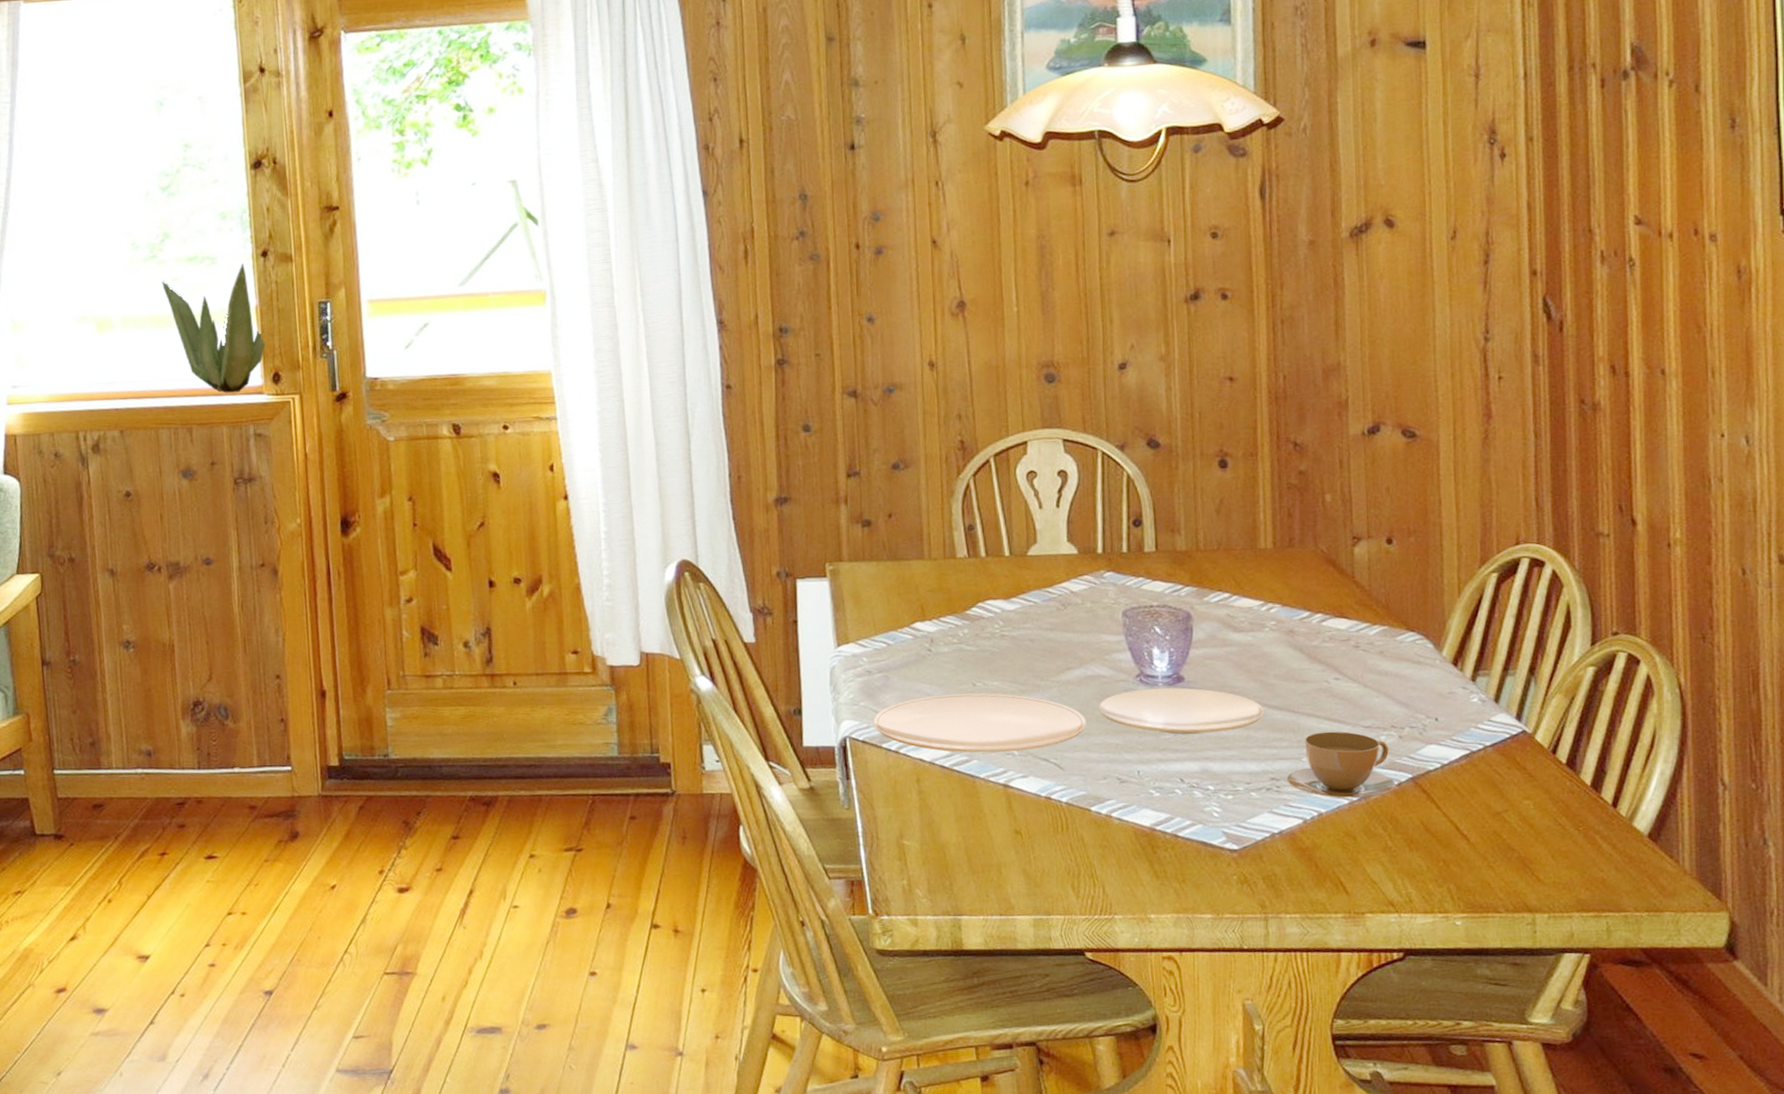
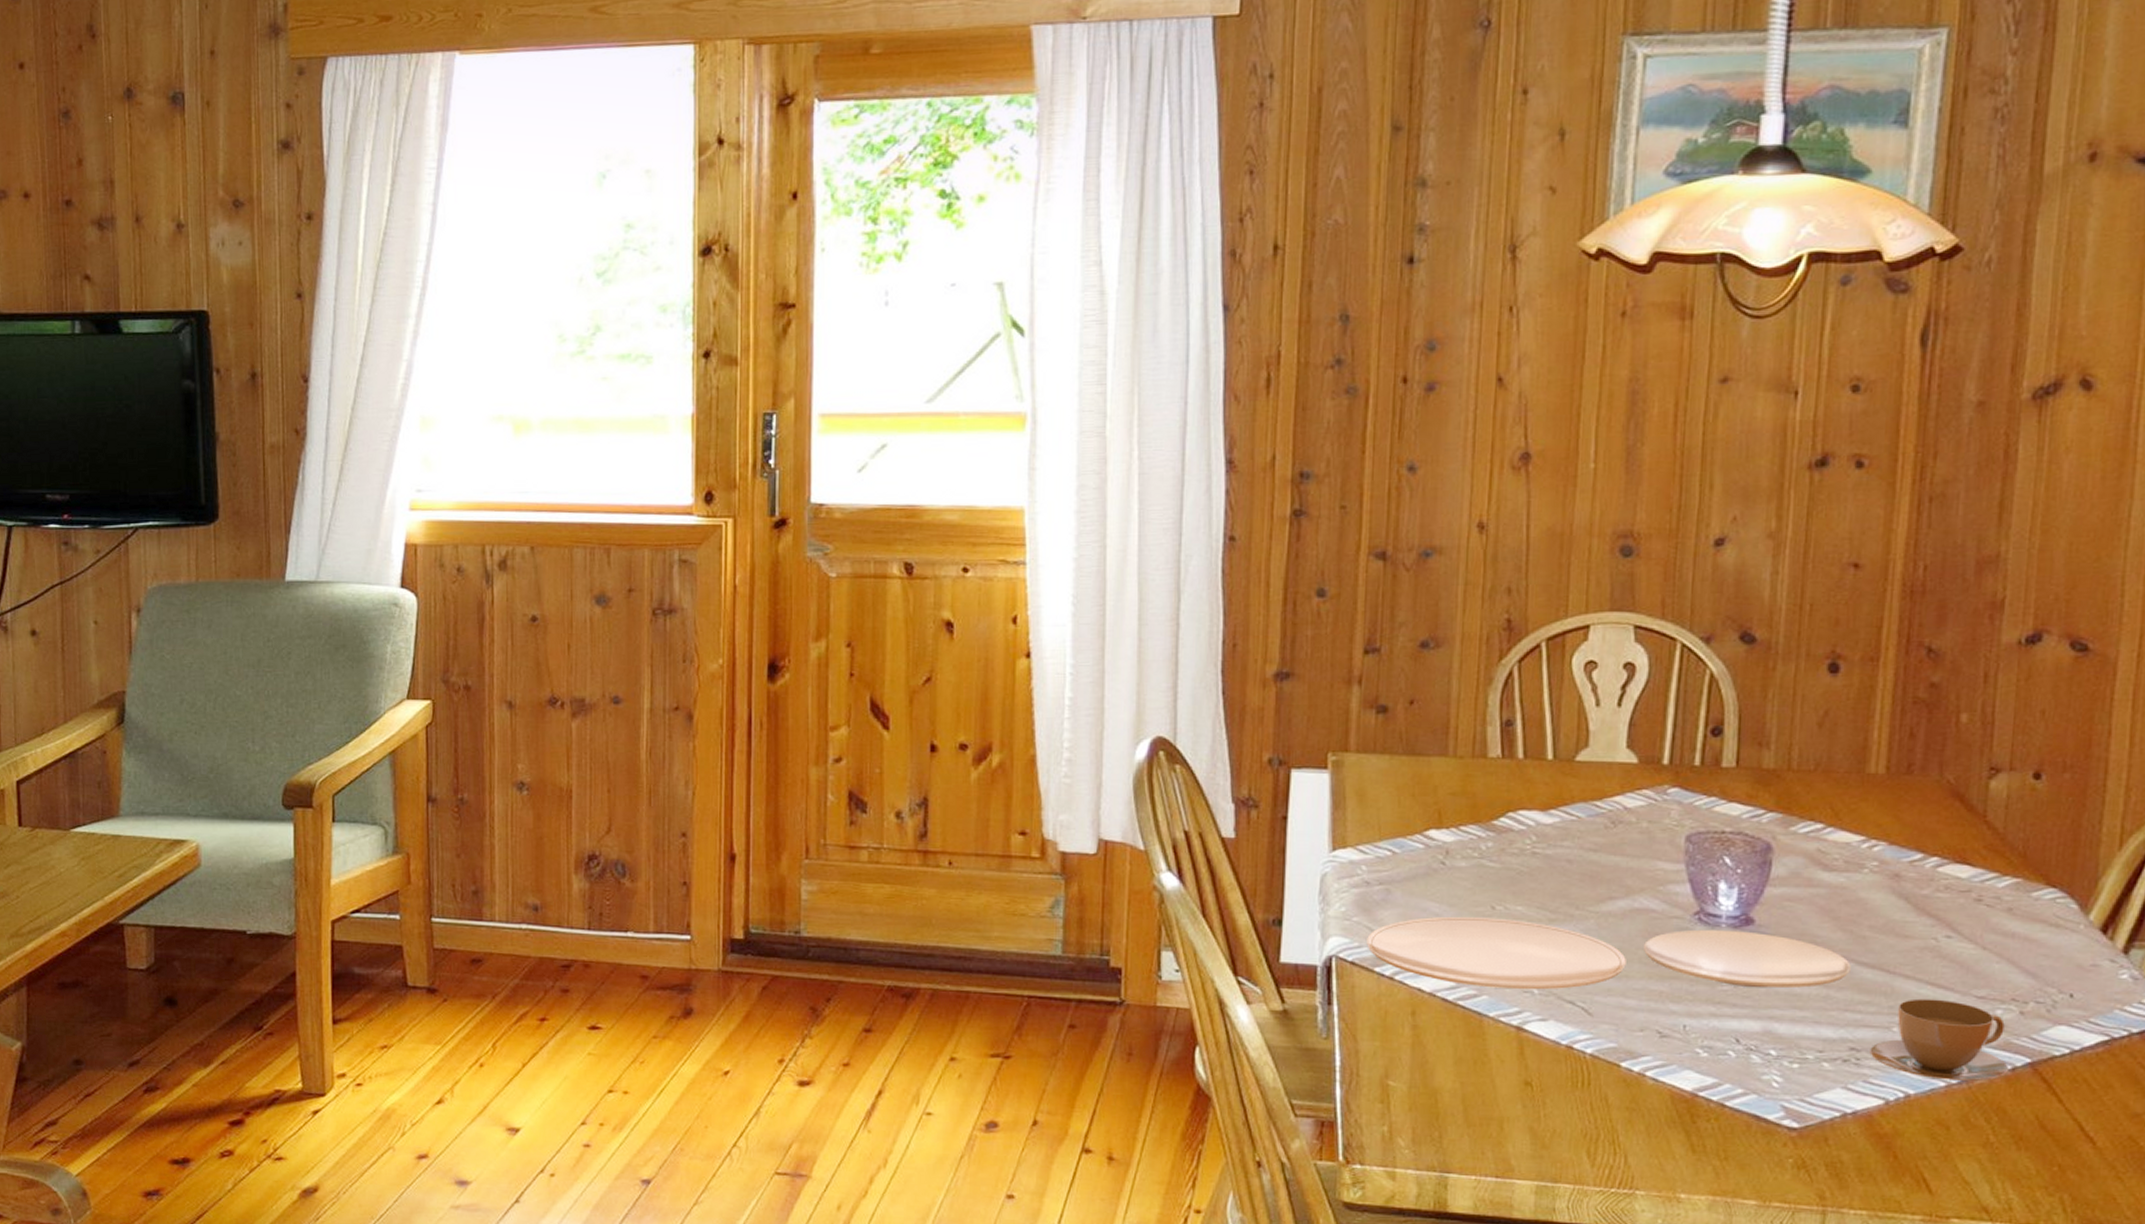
plant: present [162,263,266,394] -> none [589,364,700,512]

